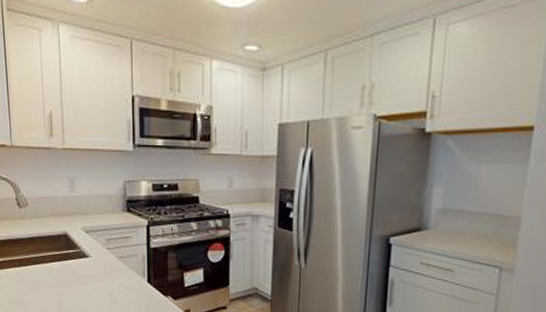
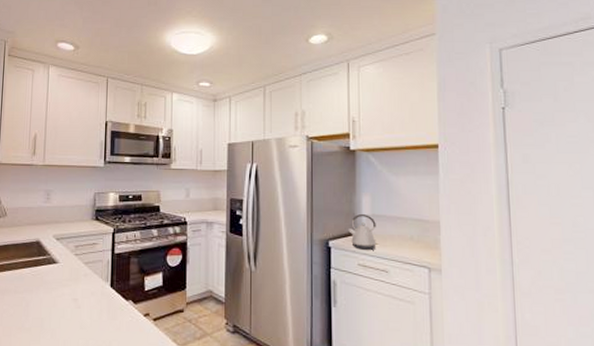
kettle: none [412,207,447,249] -> present [347,213,379,251]

